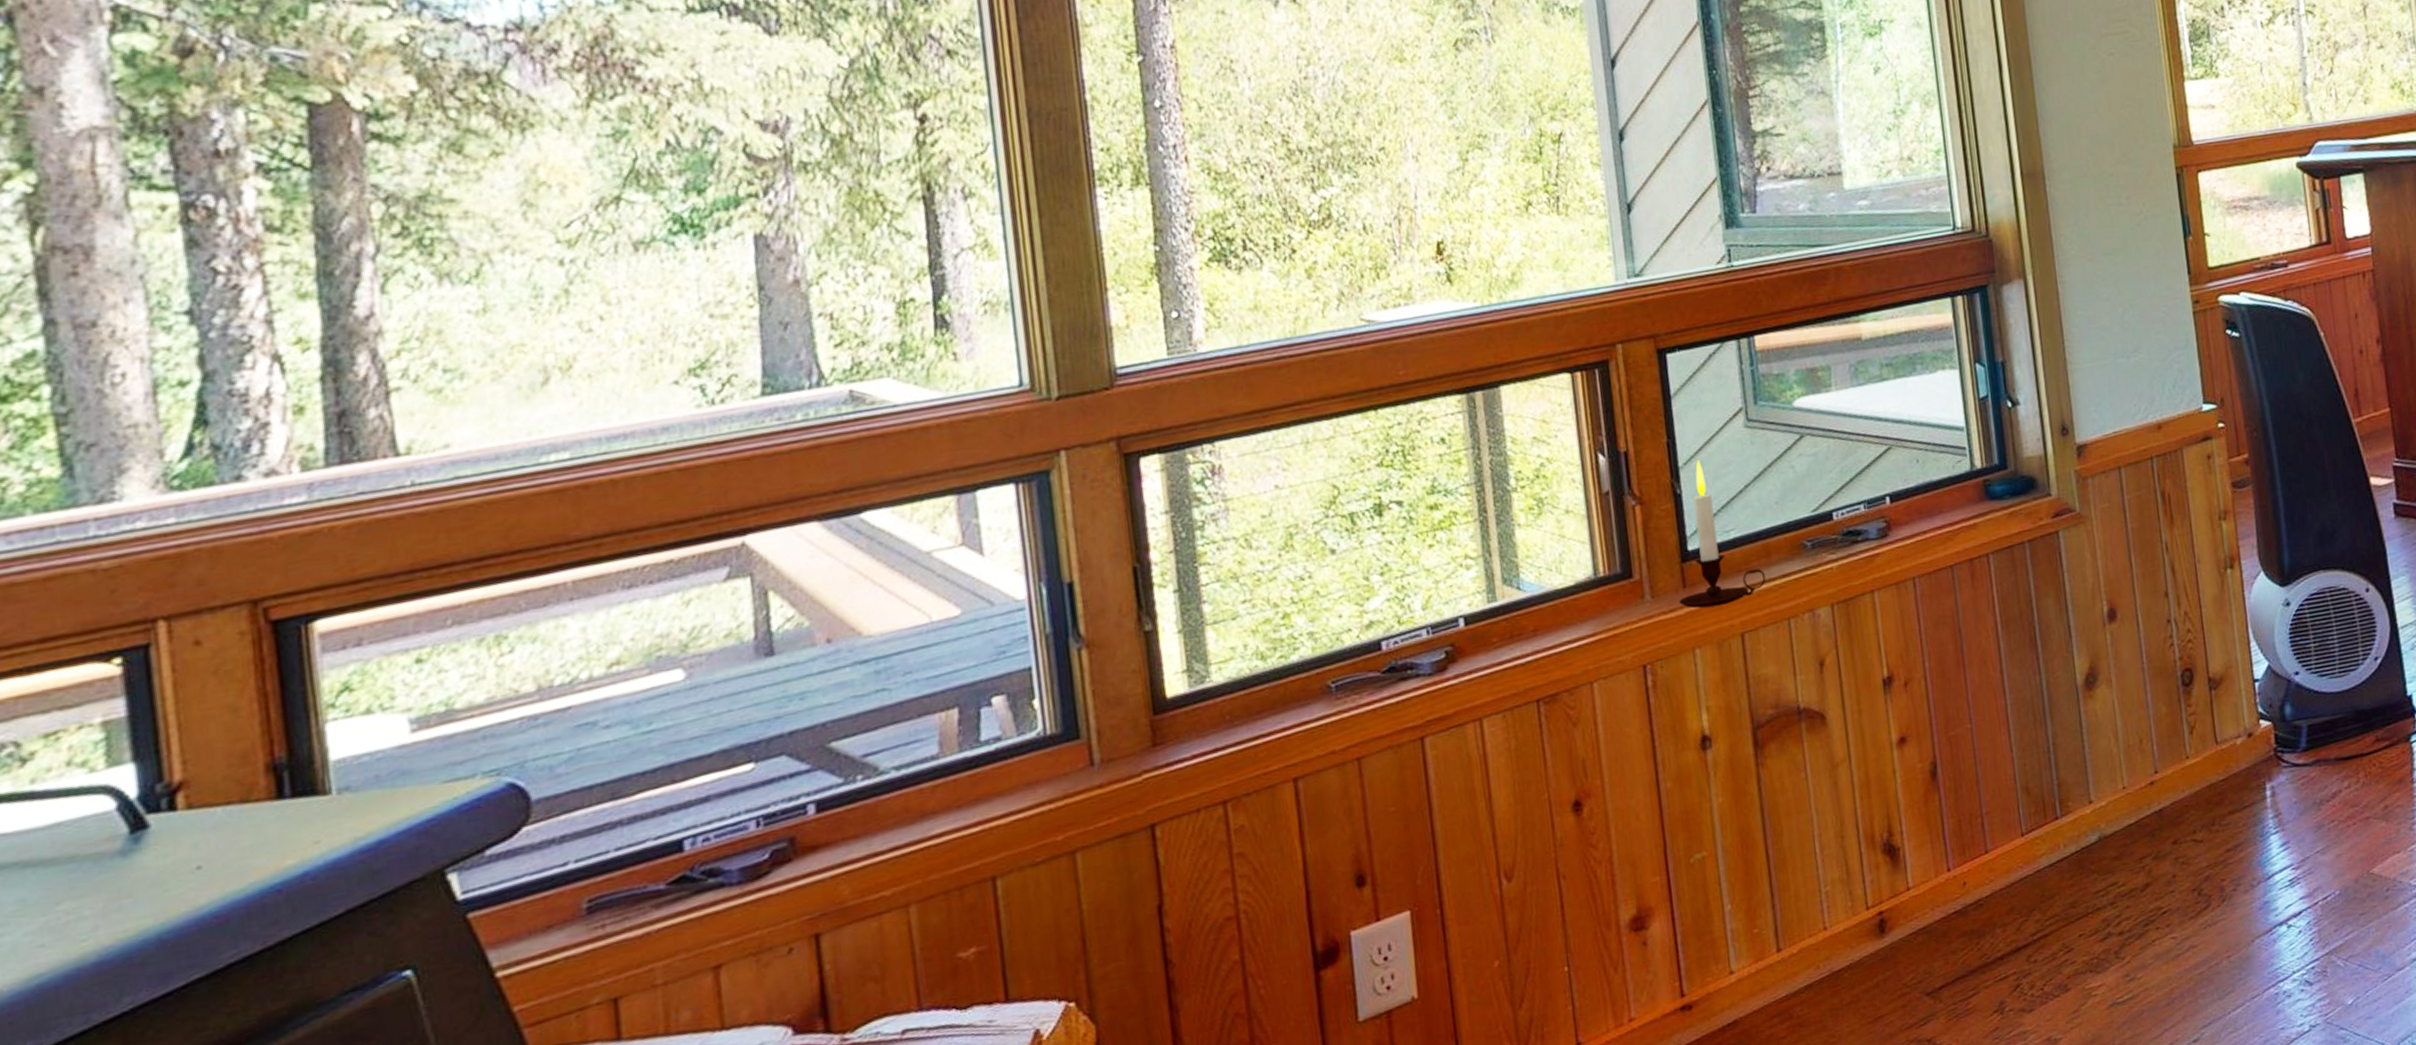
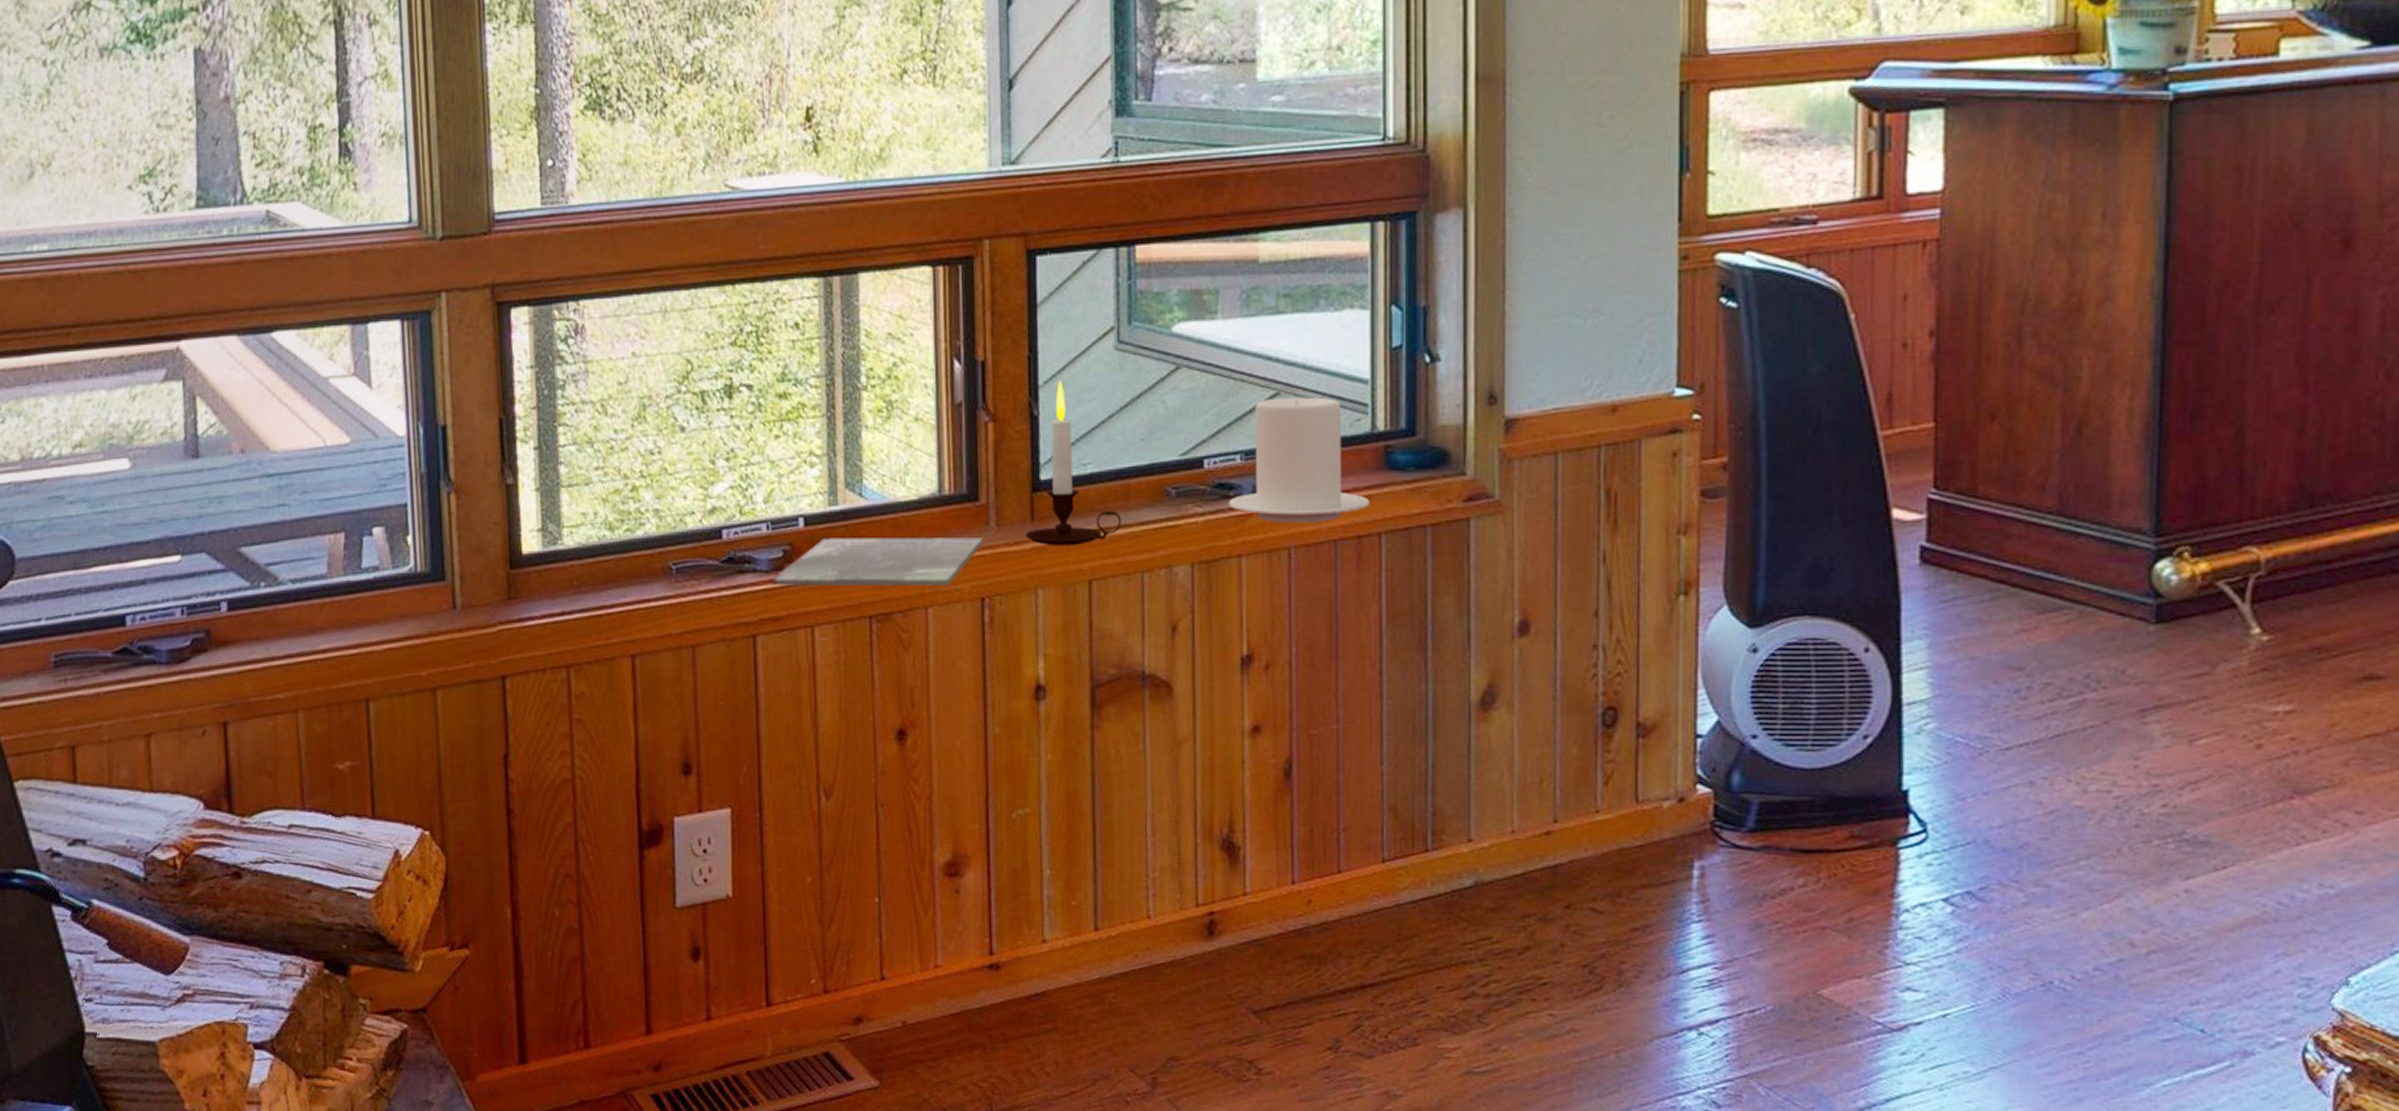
magazine: none [1436,610,1641,687] -> present [772,538,984,586]
candle: none [1858,446,1977,558] -> present [1228,397,1370,523]

